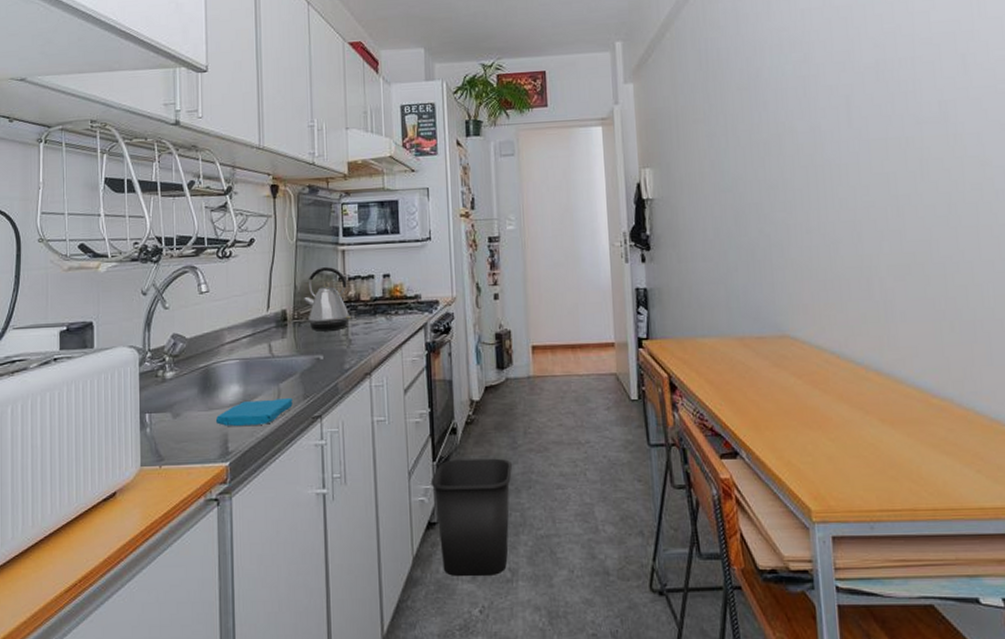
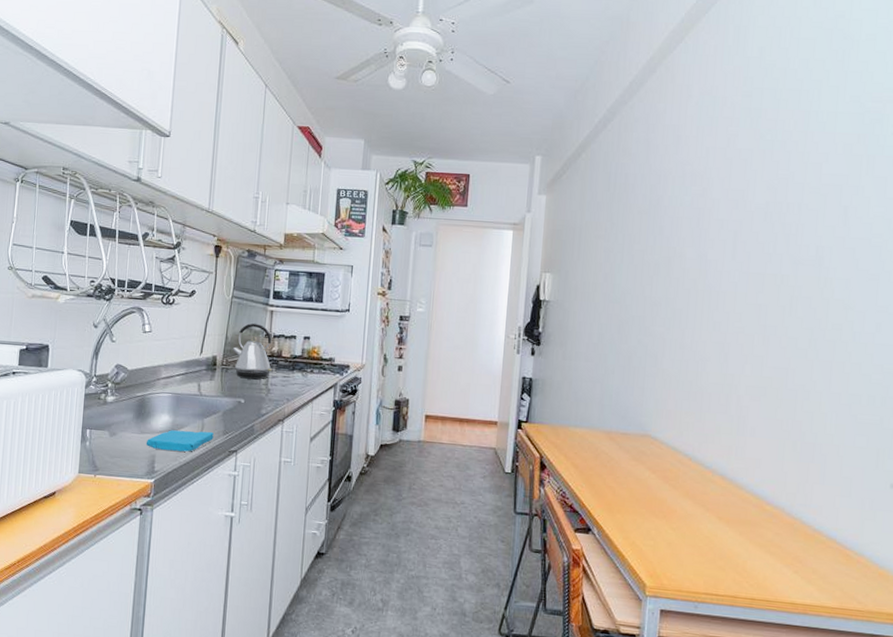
waste bin: present [430,458,513,576] -> none [323,502,396,603]

